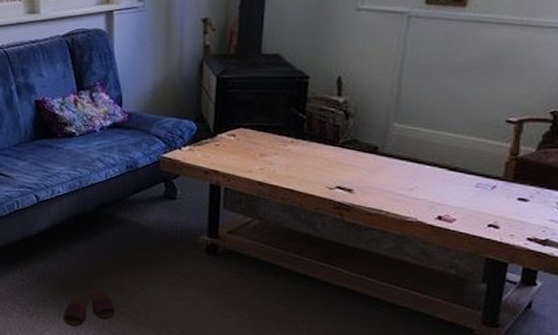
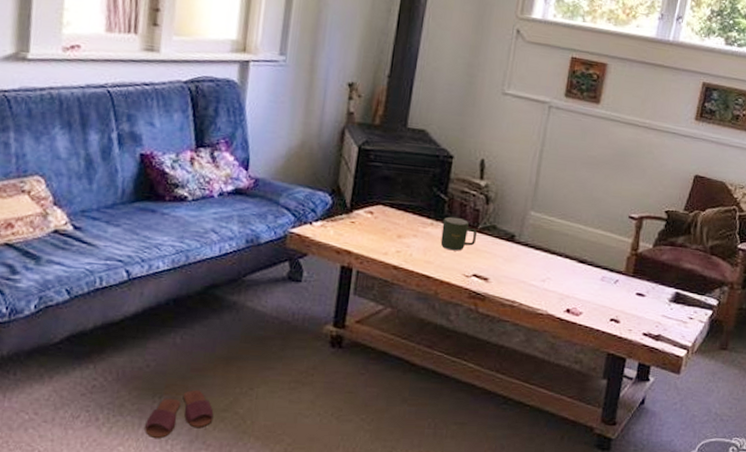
mug: none [302,134,339,166] -> present [440,216,478,251]

